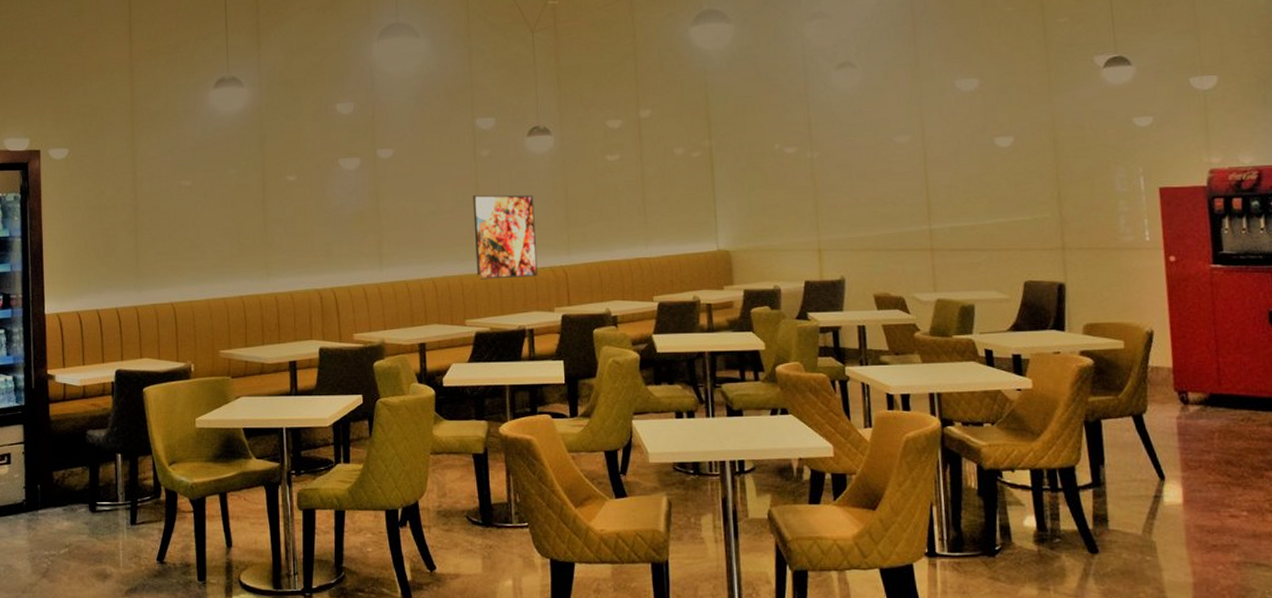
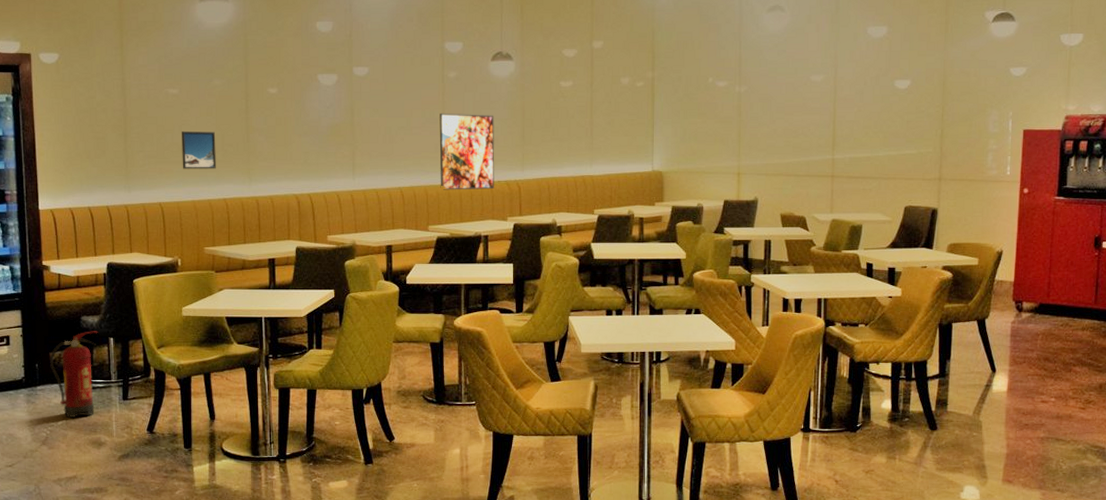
fire extinguisher: none [52,446,105,545] -> present [49,331,98,417]
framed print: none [195,224,232,266] -> present [182,130,216,169]

